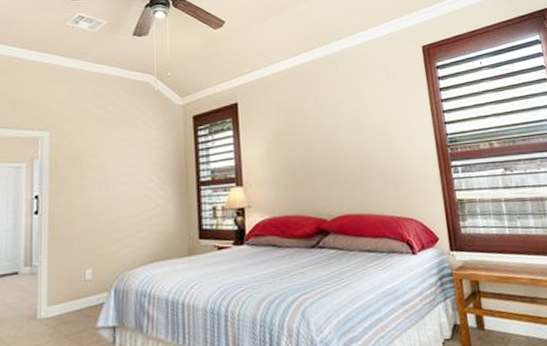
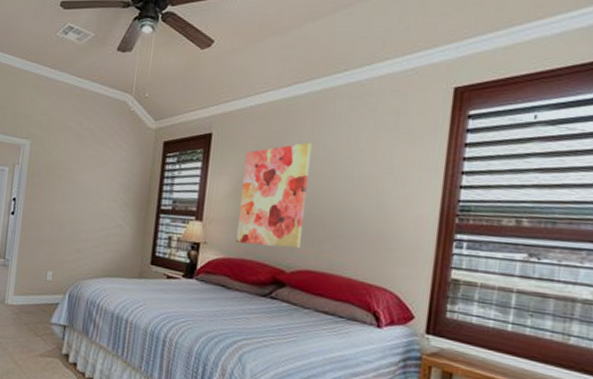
wall art: none [271,101,335,201] -> present [236,142,311,249]

